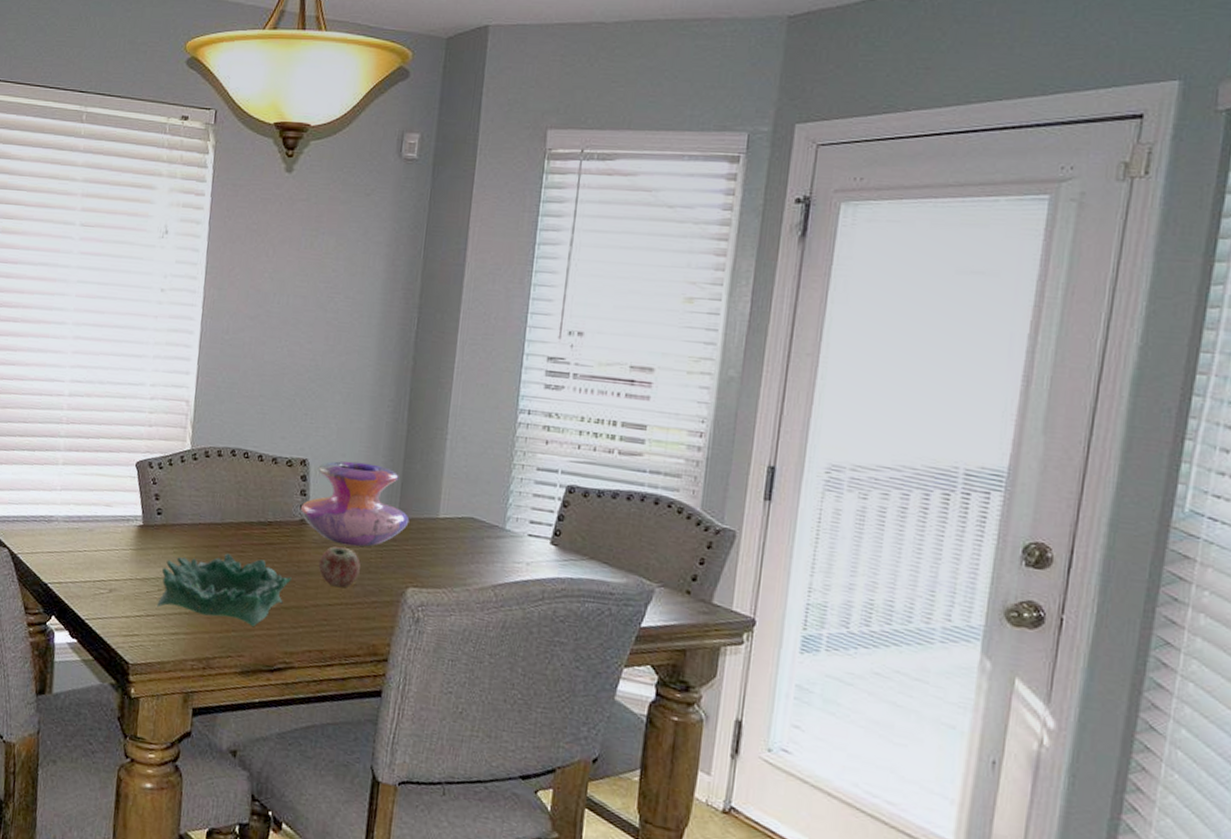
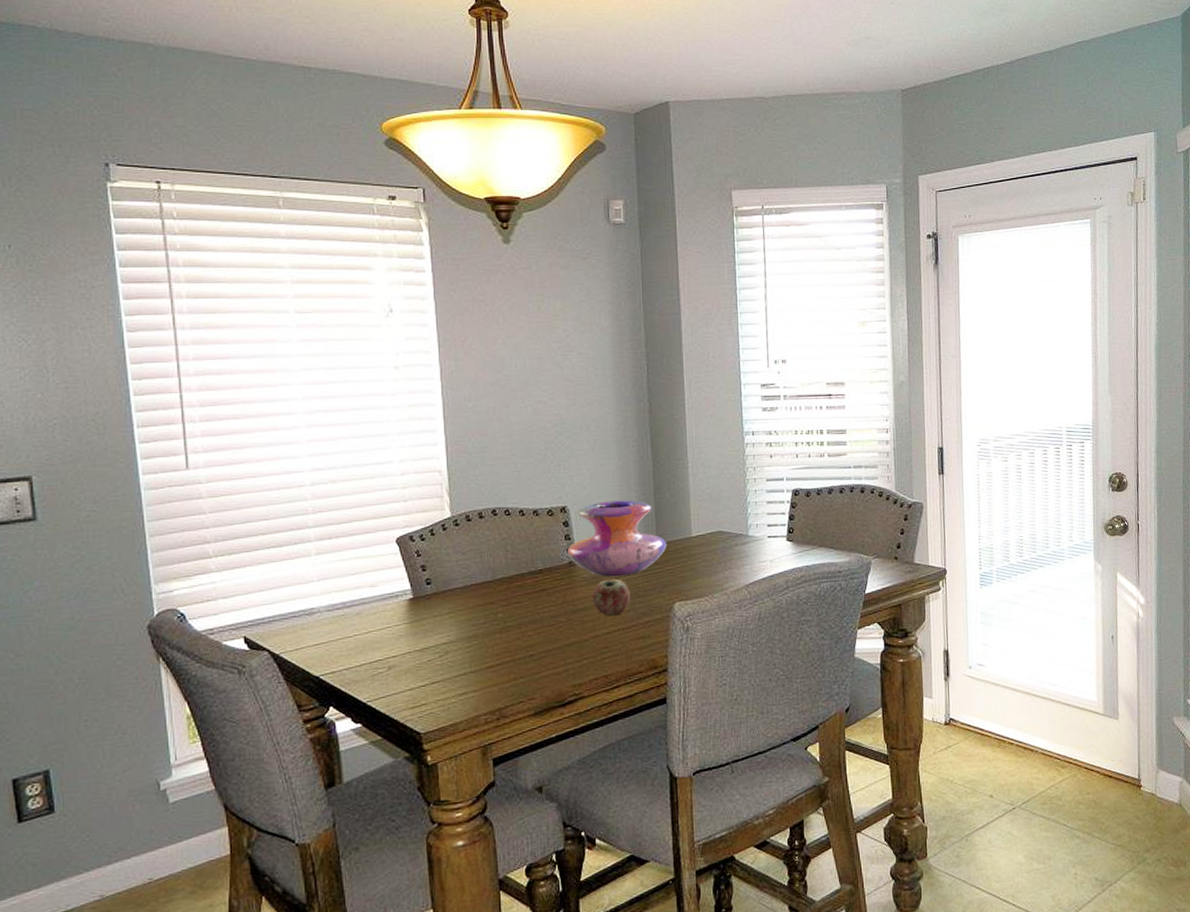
decorative bowl: present [157,553,292,628] -> none [441,606,569,673]

